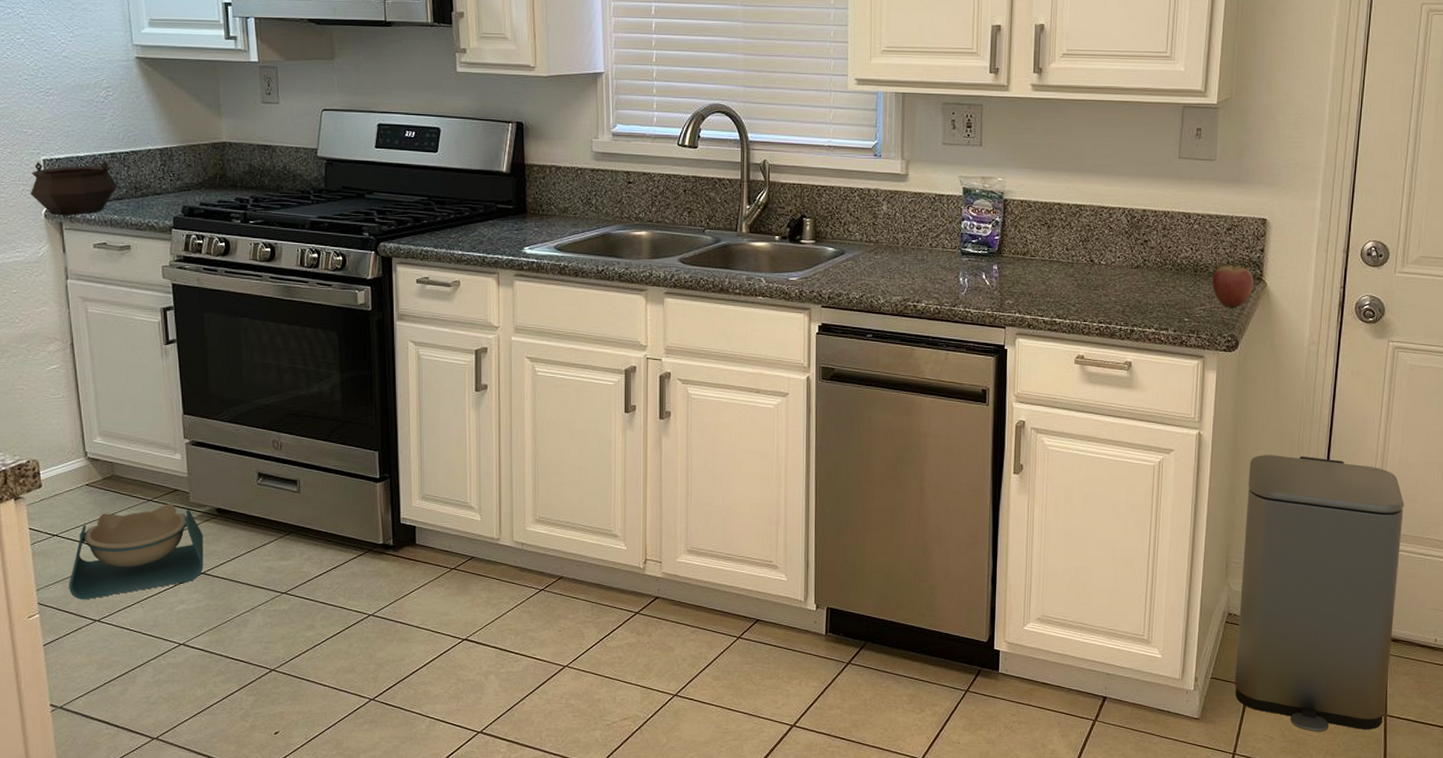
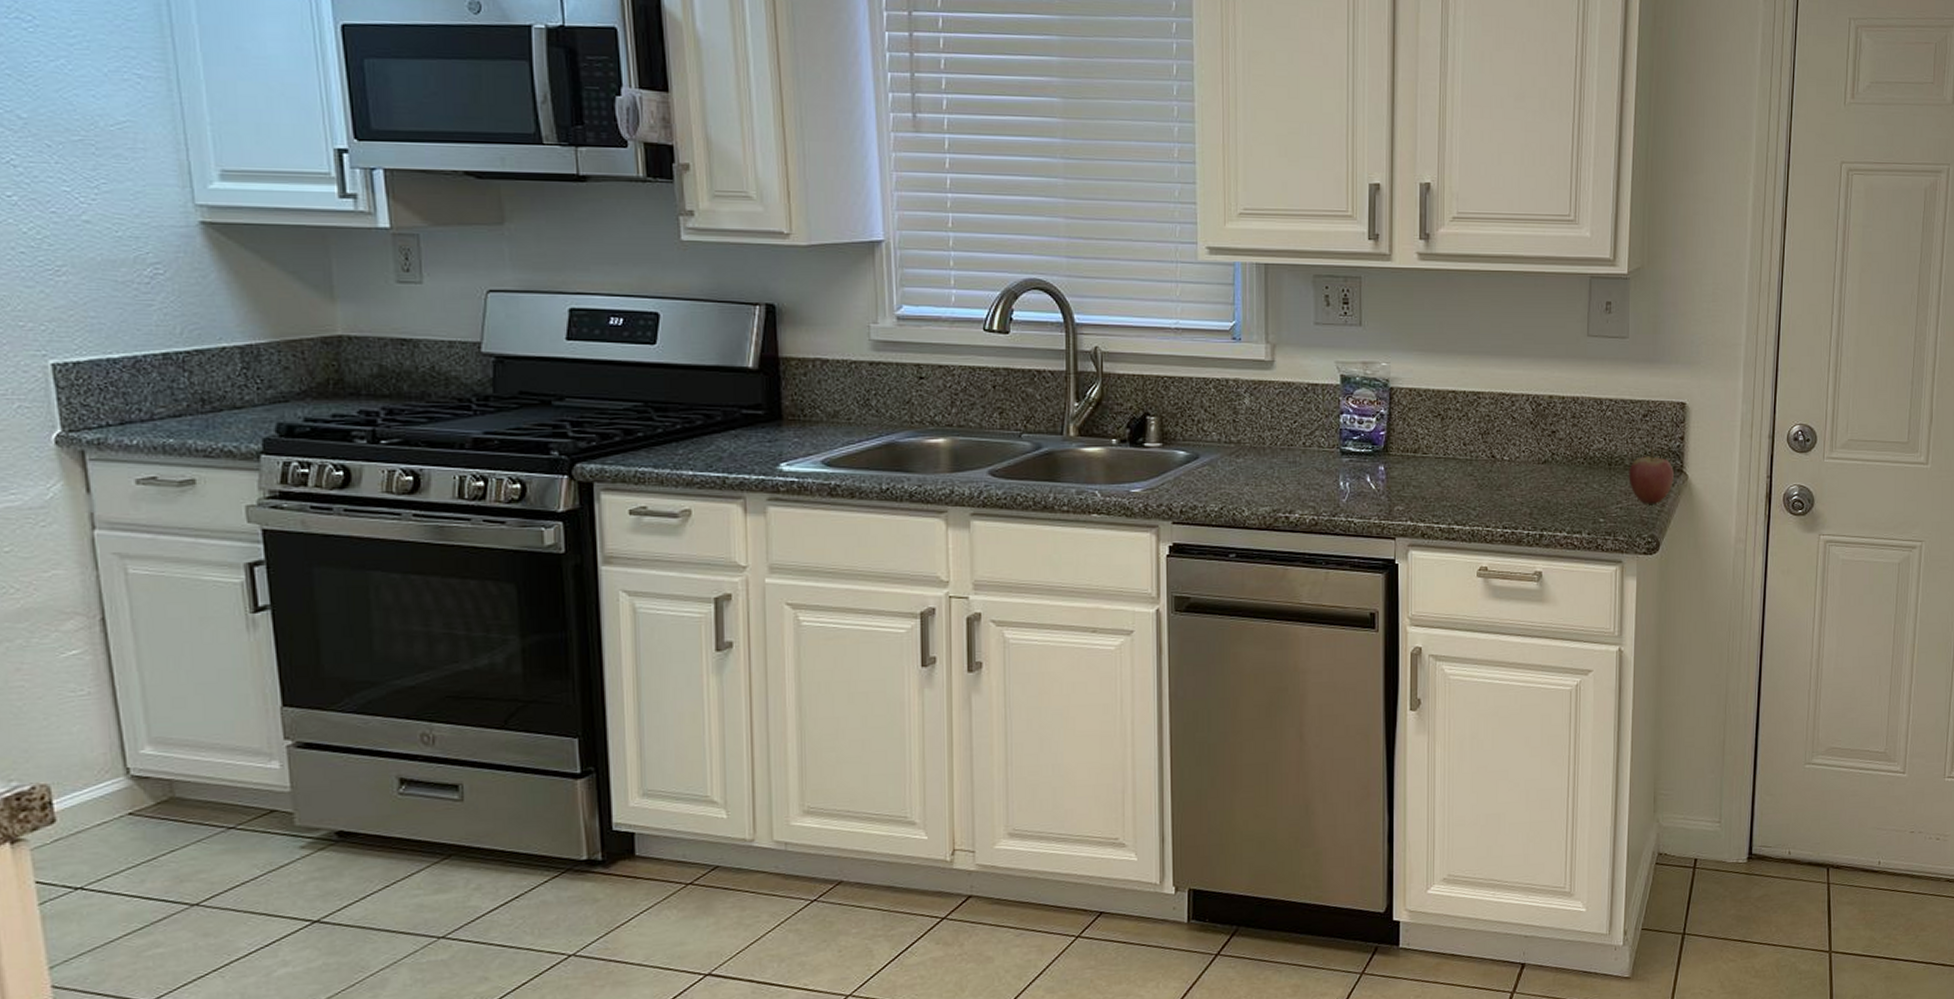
saucepan: present [30,161,118,216] -> none [30,364,174,442]
pet bowl: present [69,503,204,600] -> none [102,830,318,976]
pedal bin: present [1235,455,1404,732] -> none [1668,667,1842,979]

